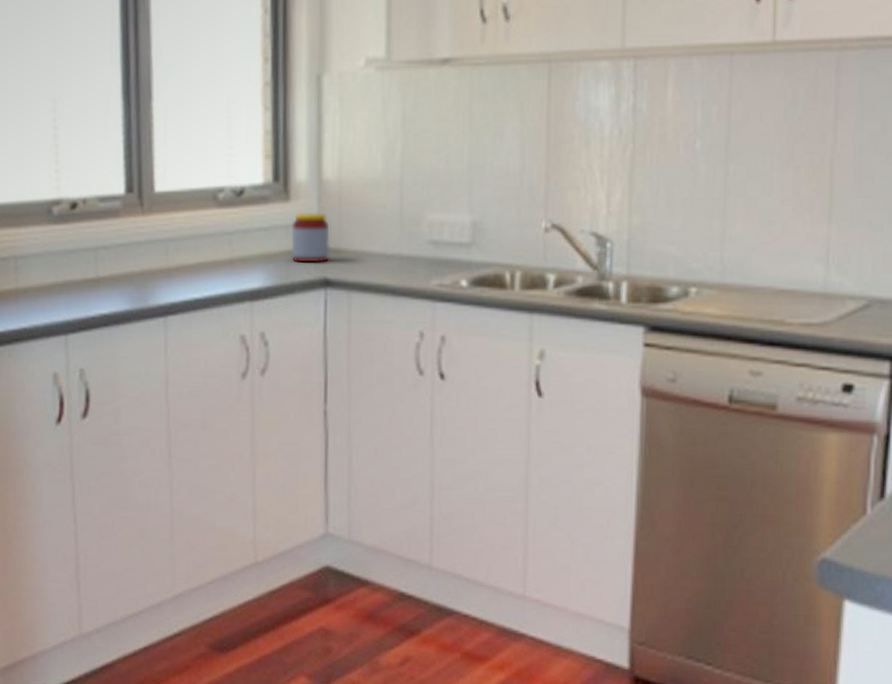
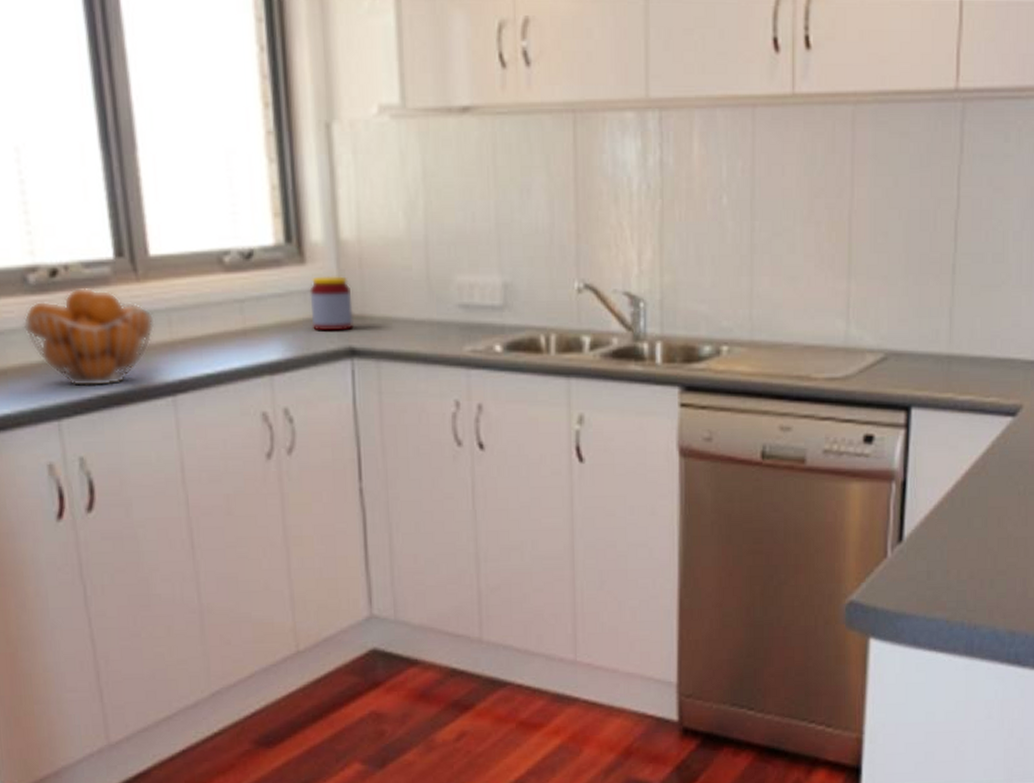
fruit basket: none [44,219,154,306] -> present [22,287,155,387]

